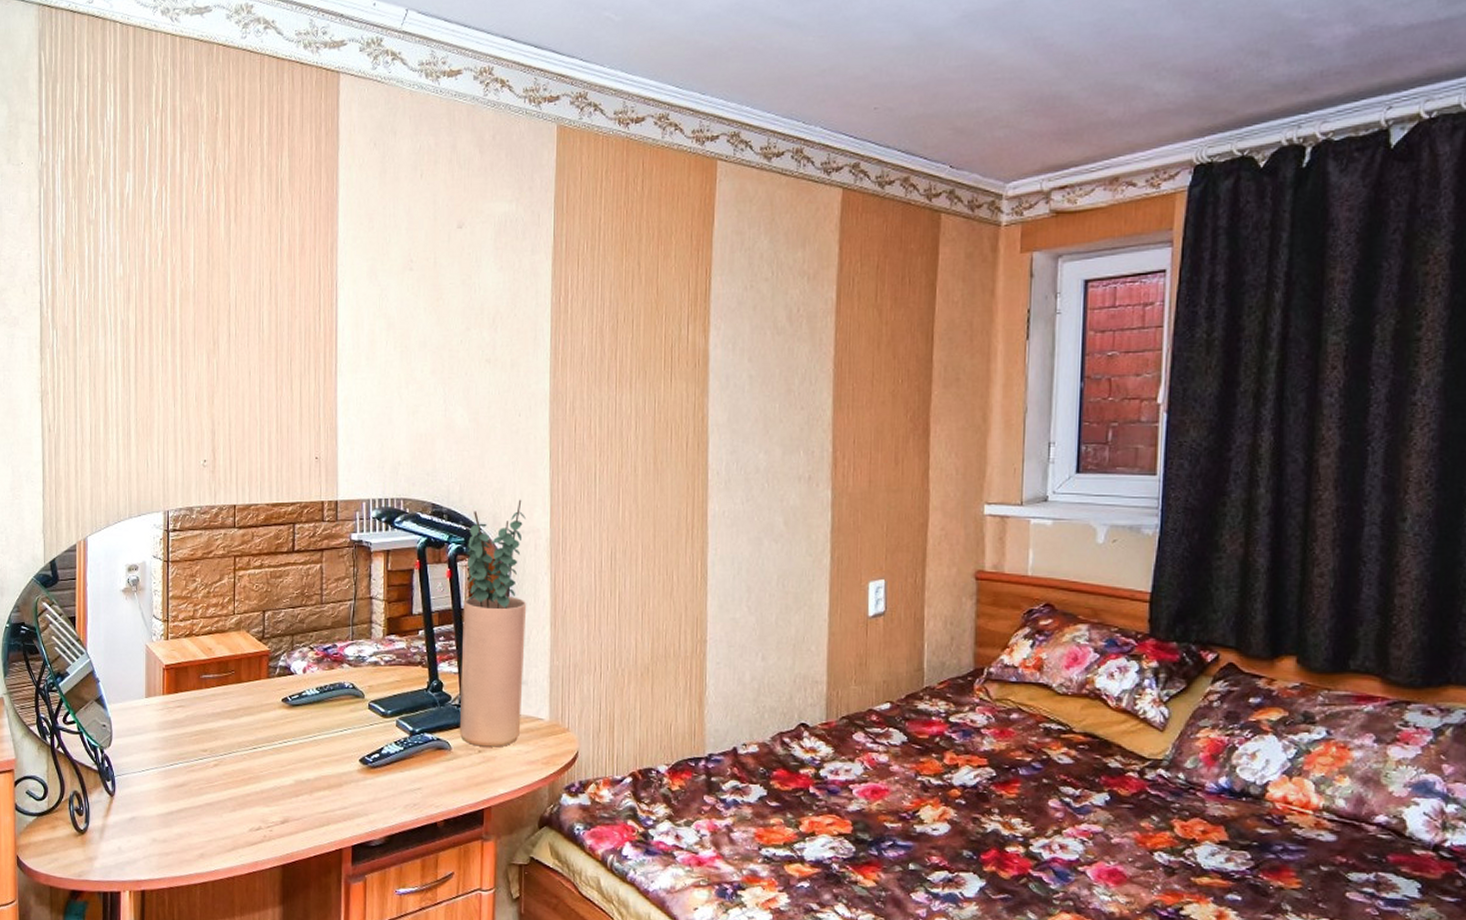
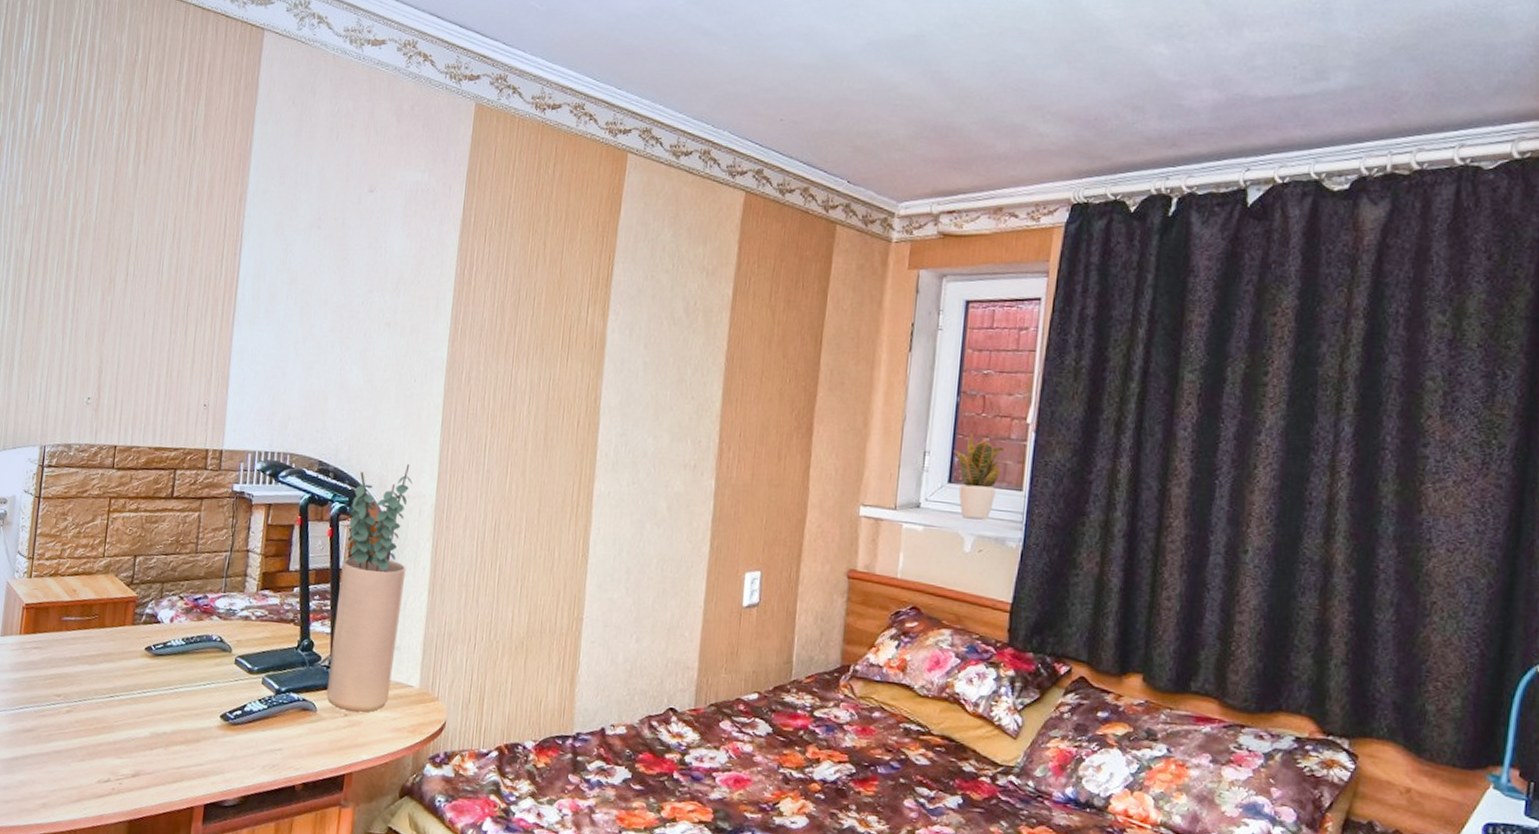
potted plant: none [1080,417,1139,509] -> present [953,431,1009,520]

